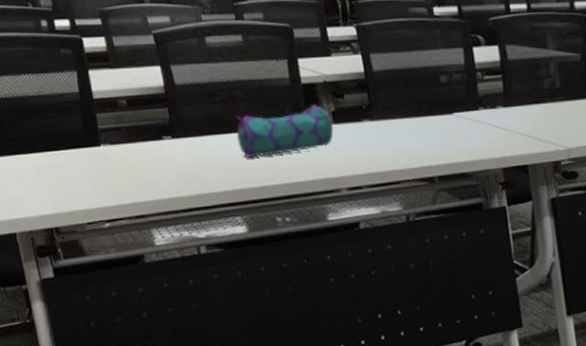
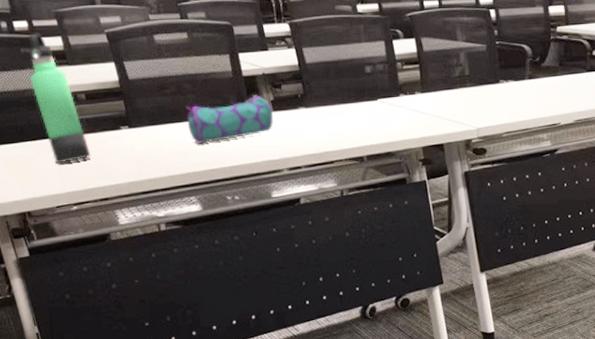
thermos bottle: none [68,31,129,175] -> present [28,32,91,164]

